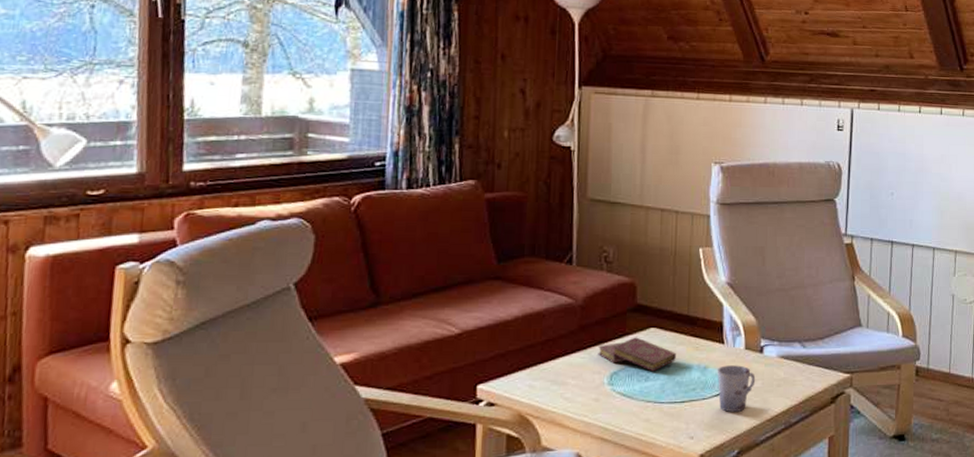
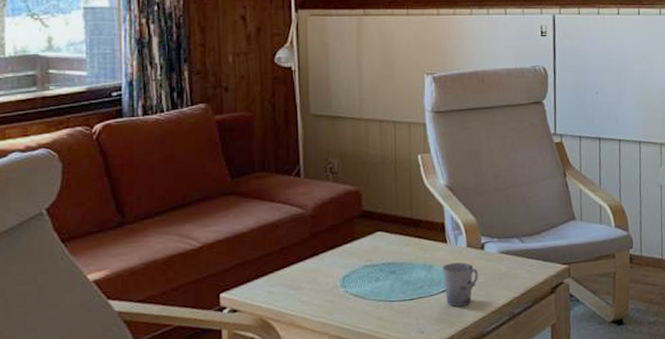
book: present [598,337,676,372] -> none [329,241,403,273]

